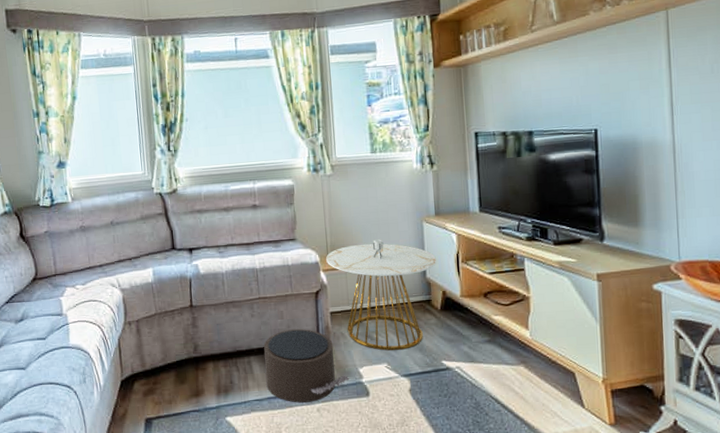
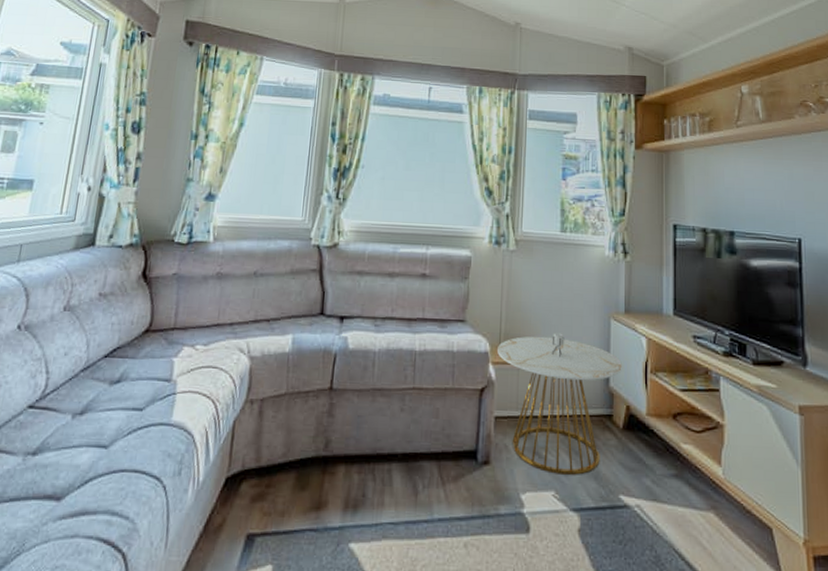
pouf: present [264,329,350,403] -> none [406,433,508,534]

